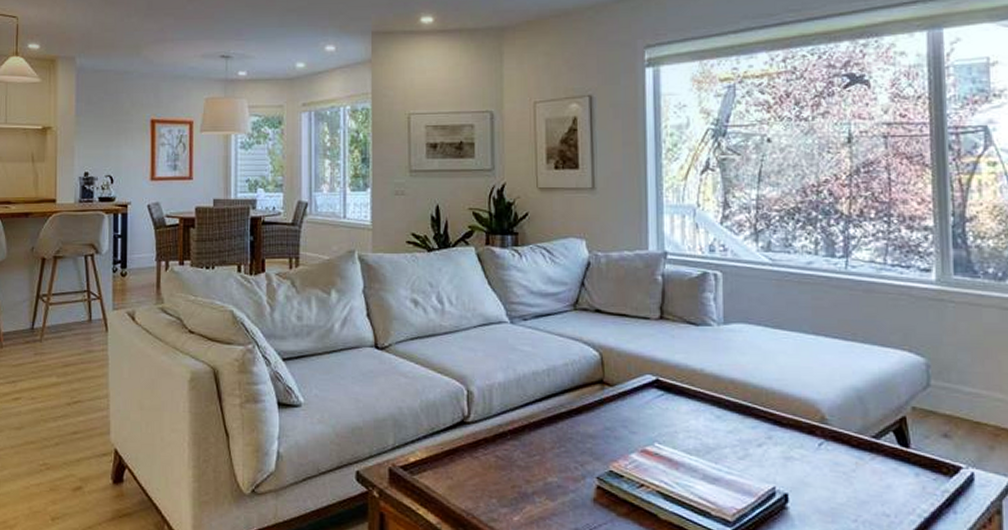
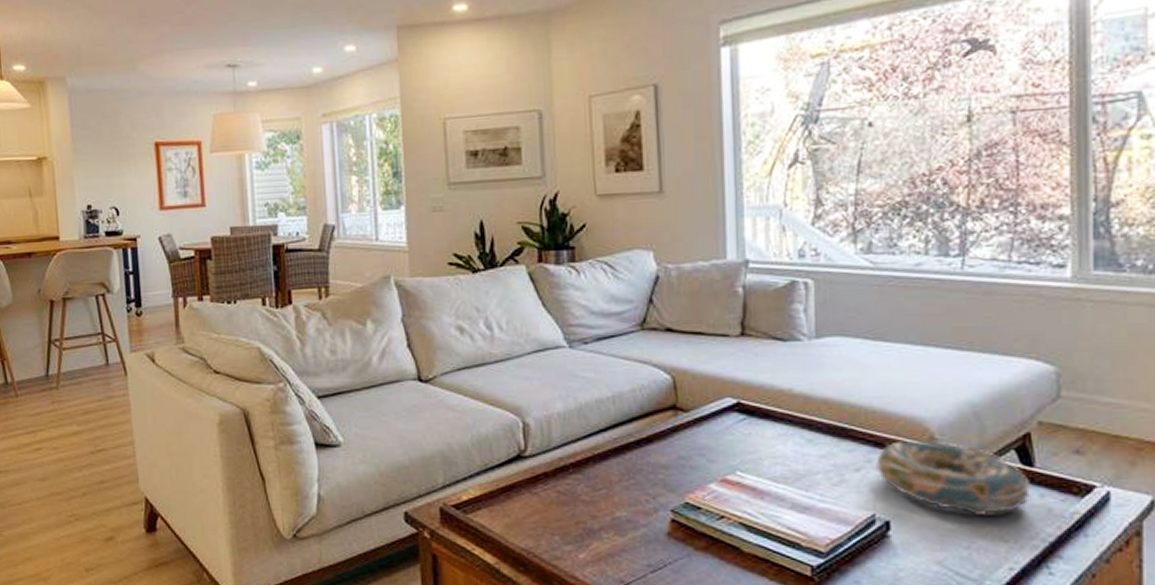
decorative bowl: none [776,419,909,492] -> present [876,440,1032,517]

